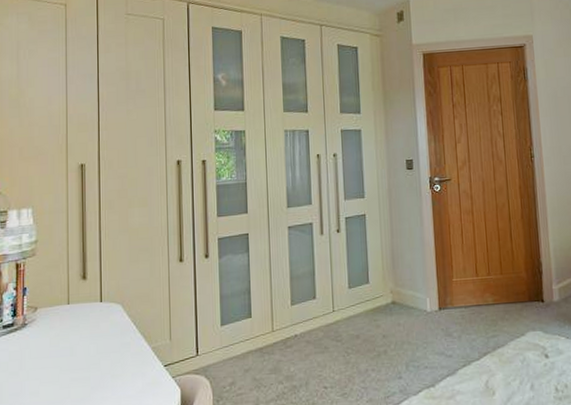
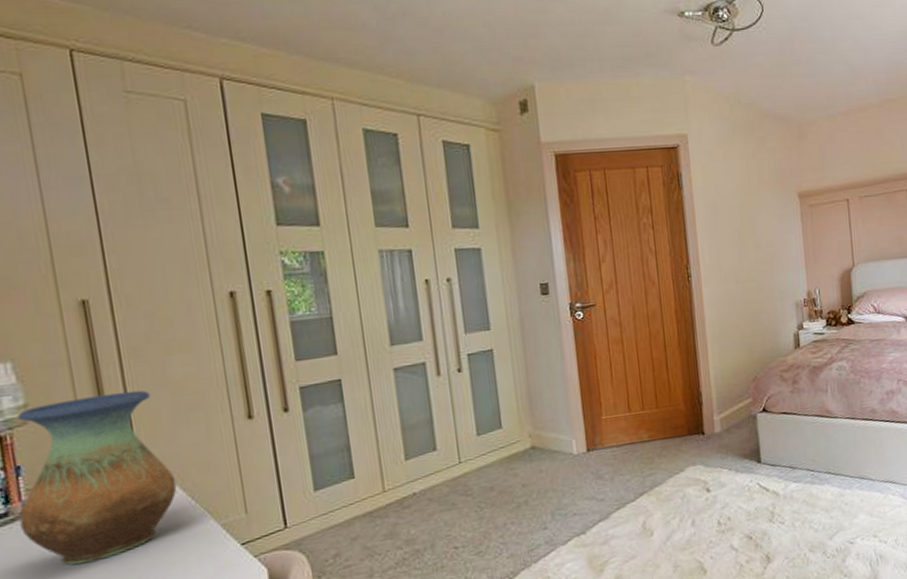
vase: none [20,234,125,370] -> present [17,390,177,565]

